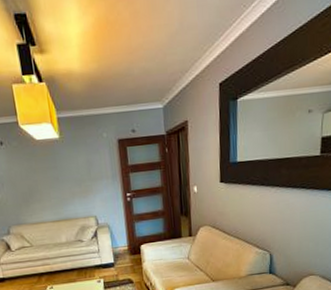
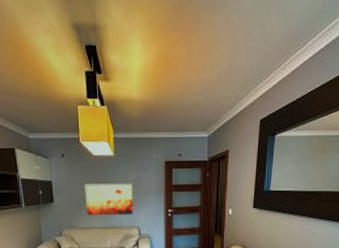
wall art: none [29,167,88,210] -> present [85,183,133,216]

